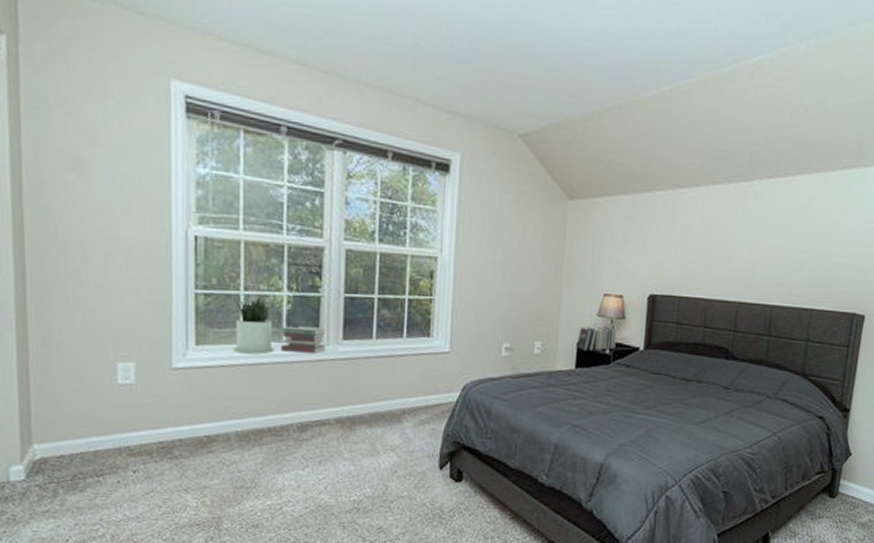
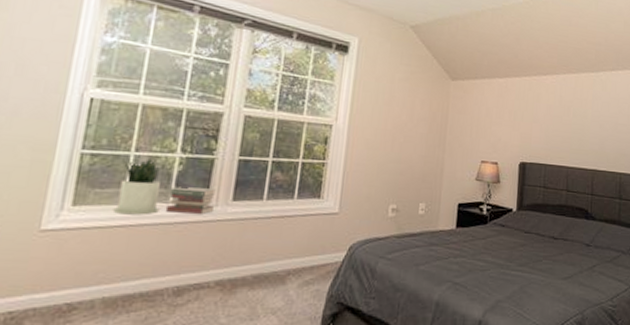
books: present [576,326,617,351] -> none [457,189,493,212]

